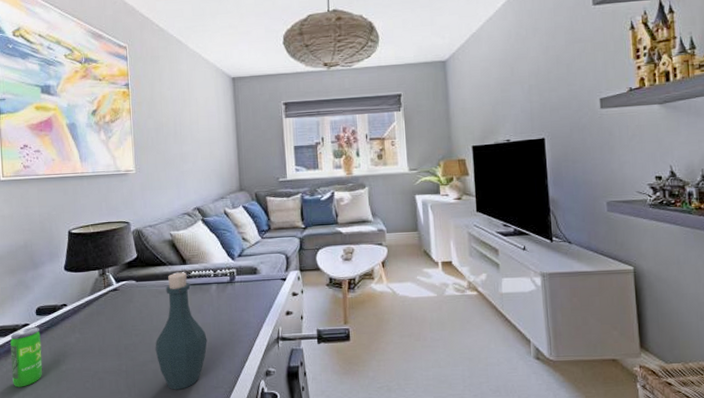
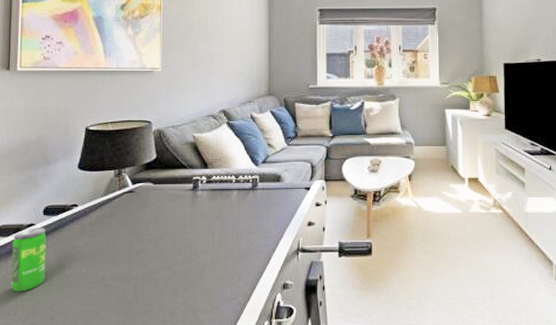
bottle: present [155,272,207,390] -> none [168,176,224,300]

